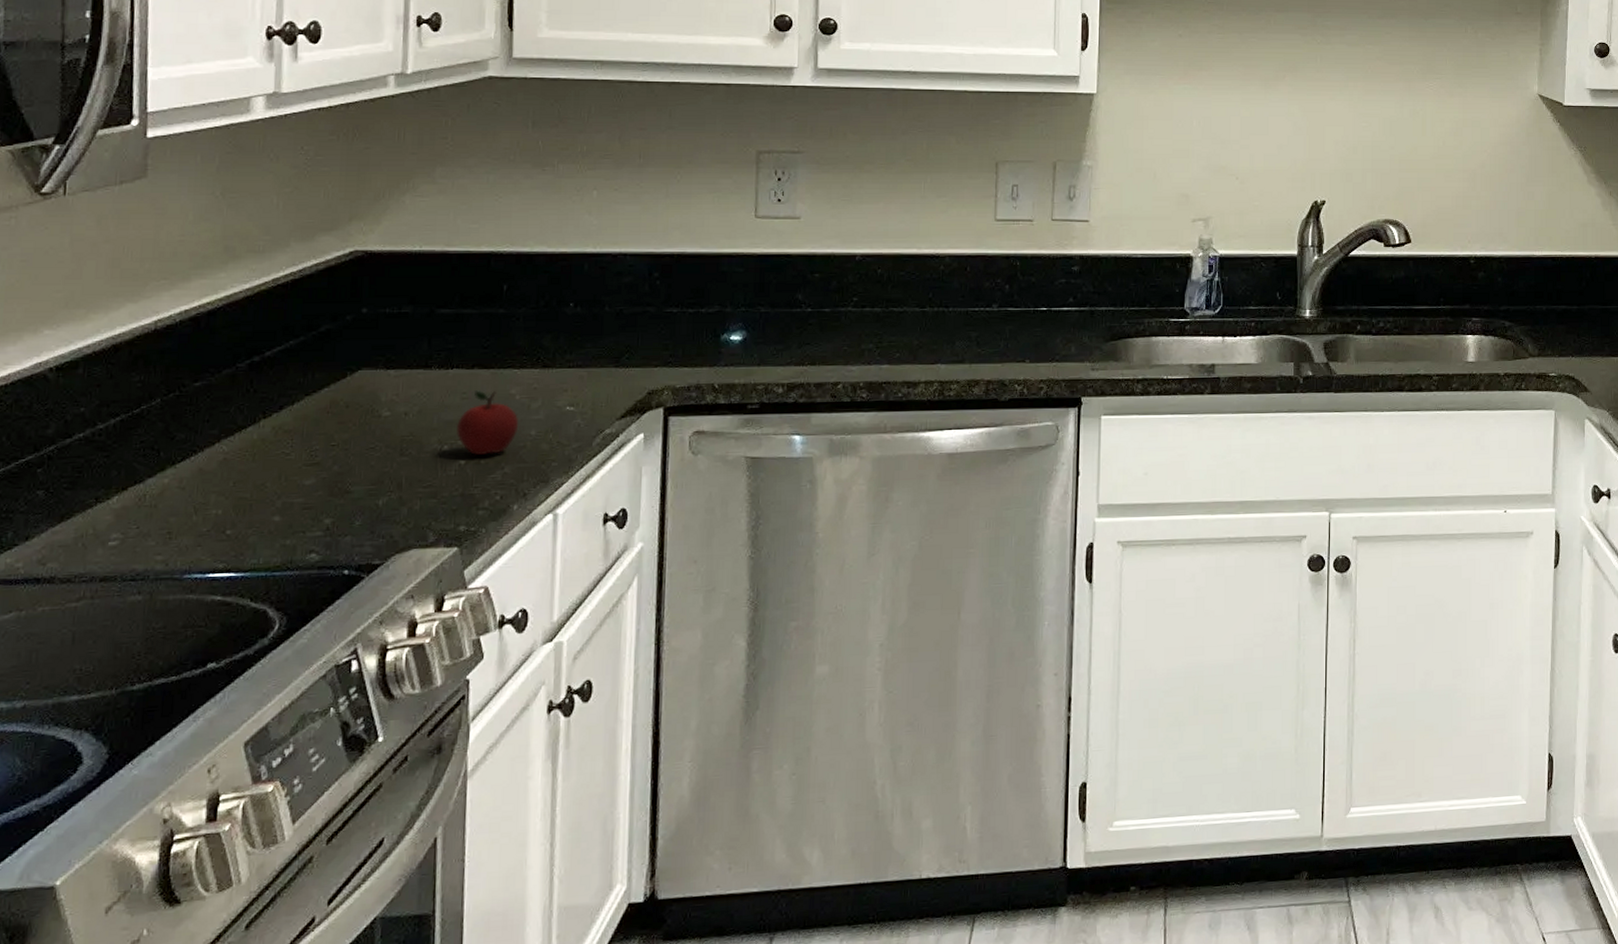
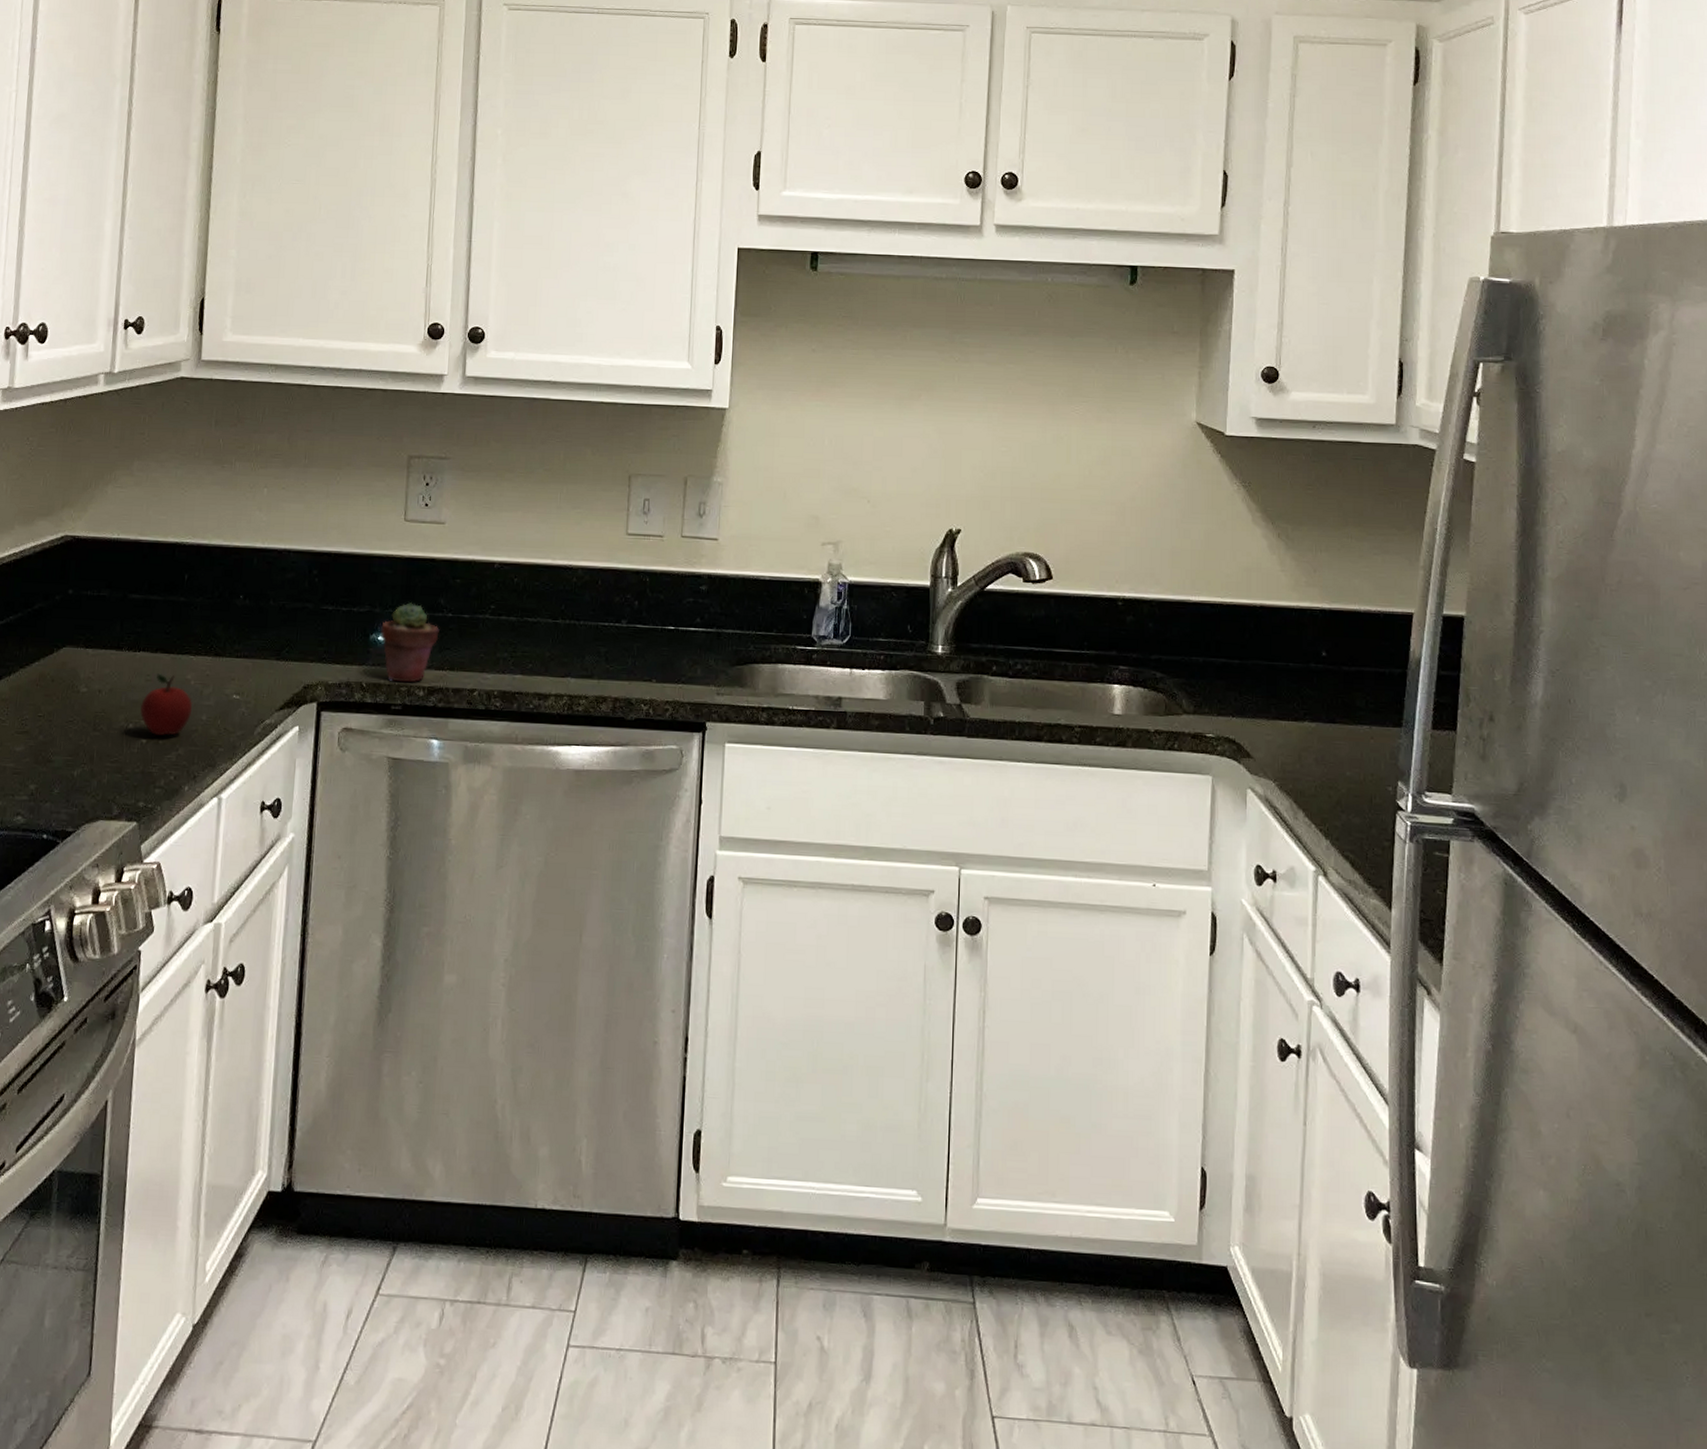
potted succulent: none [733,300,798,381] -> present [380,602,440,683]

